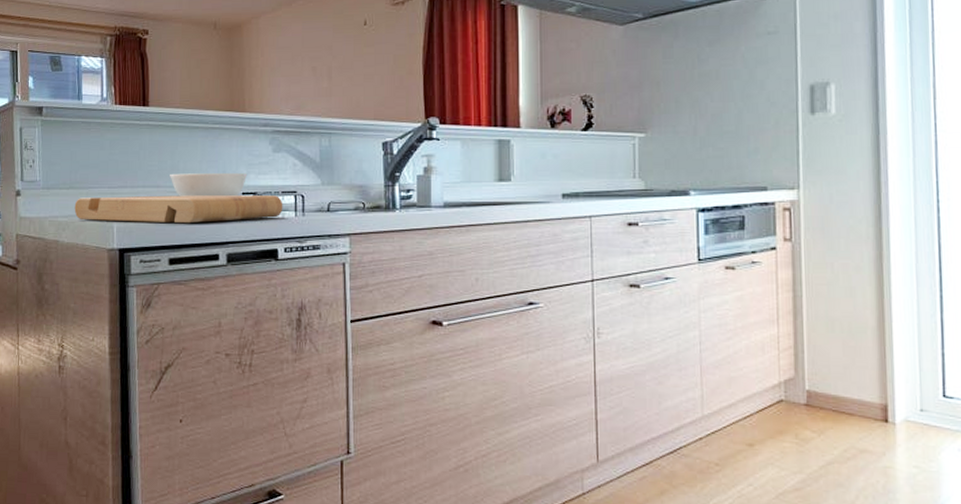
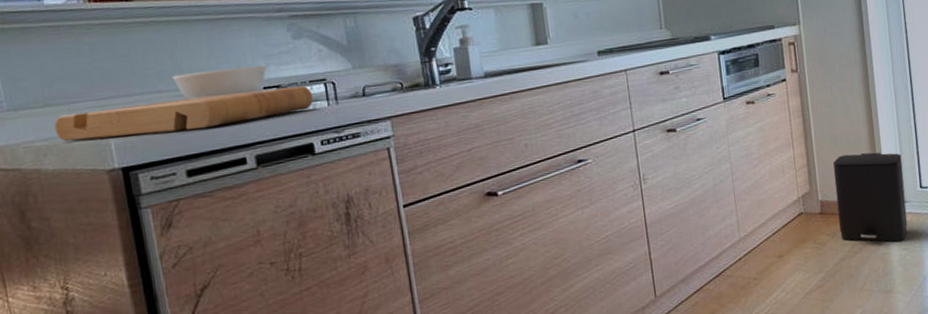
pedal bin: none [827,342,923,456] -> present [833,152,908,242]

